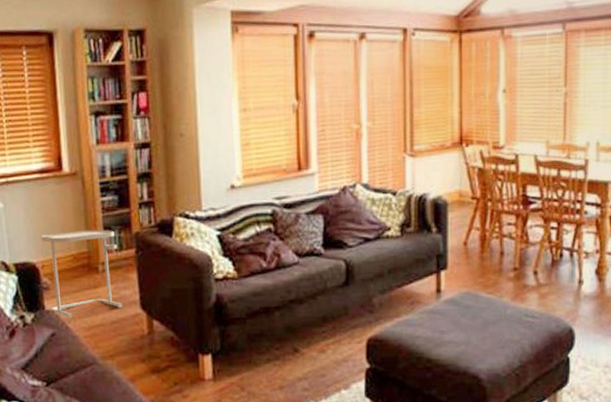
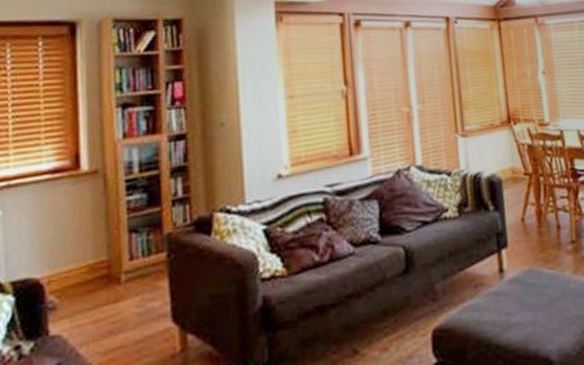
side table: present [41,229,122,318] -> none [48,232,149,343]

